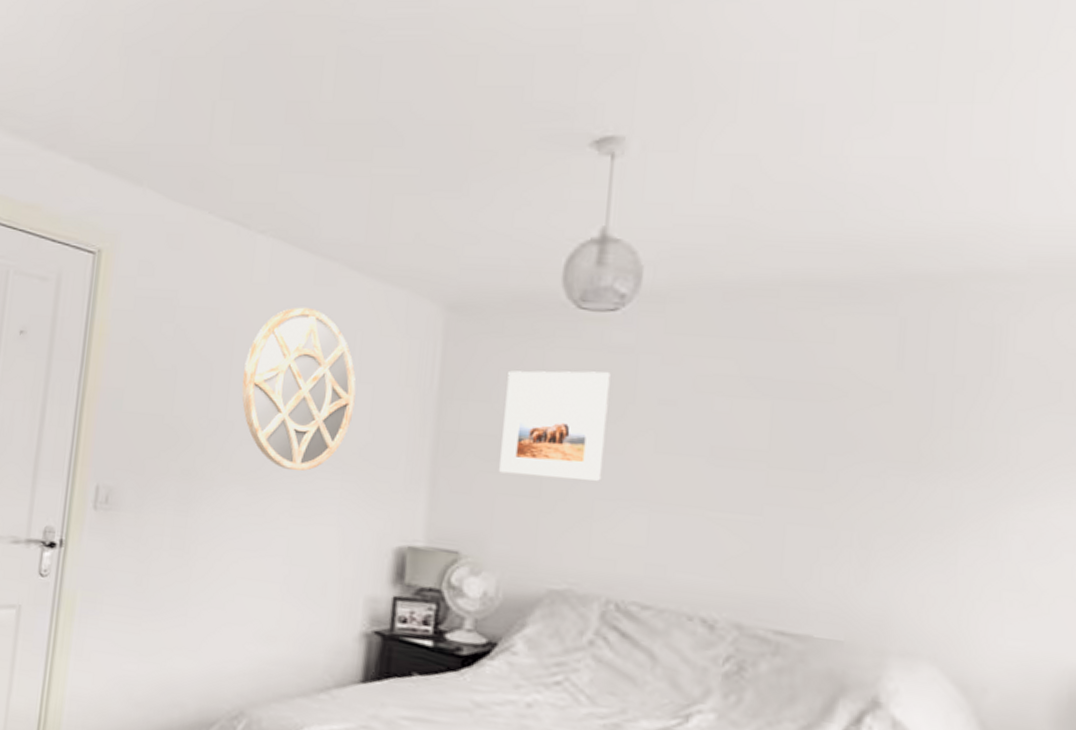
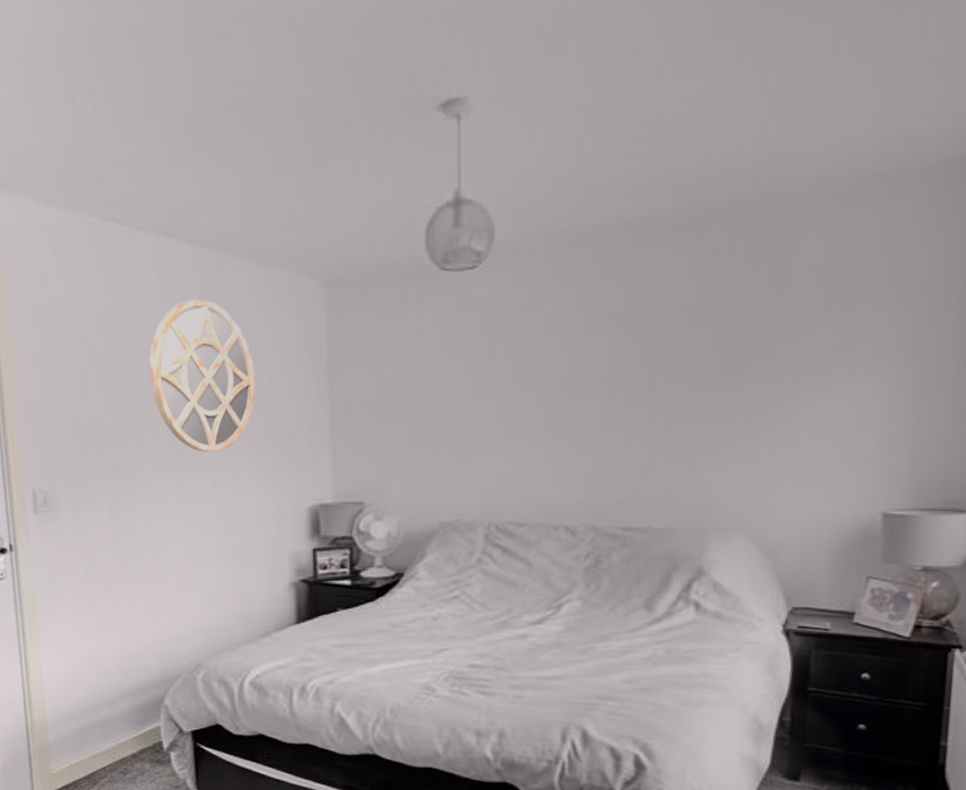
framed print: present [499,370,611,482] -> none [387,326,475,429]

